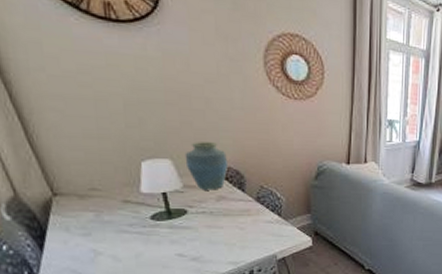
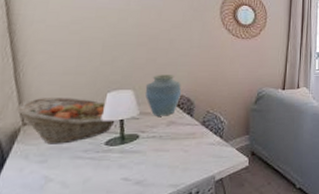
fruit basket: none [40,165,157,217] -> present [16,98,115,145]

